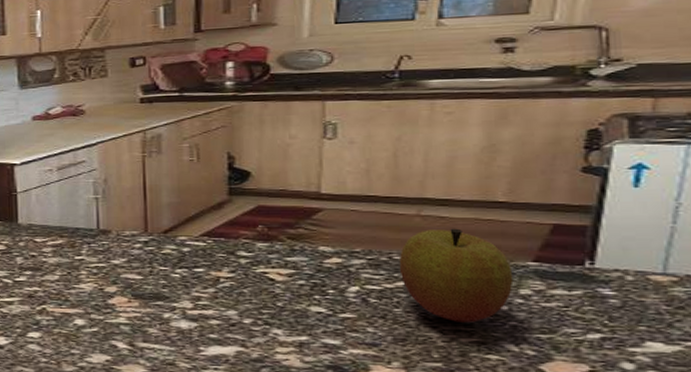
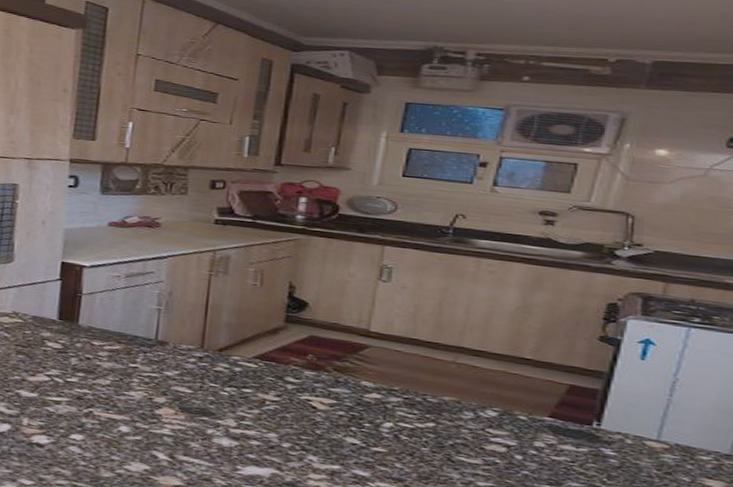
apple: present [399,228,514,323] -> none [431,376,530,468]

